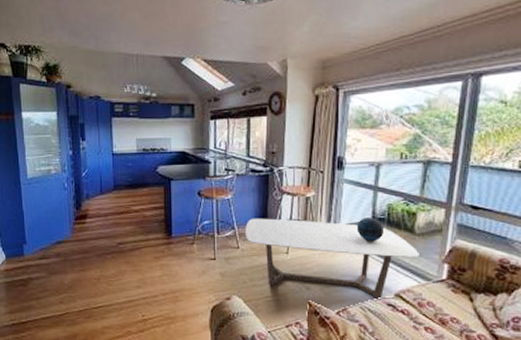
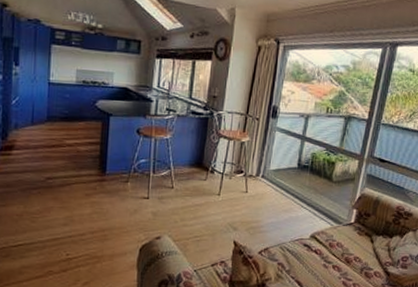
coffee table: present [245,218,419,300] -> none [181,159,334,241]
decorative sphere: present [356,218,385,242] -> none [283,164,308,187]

